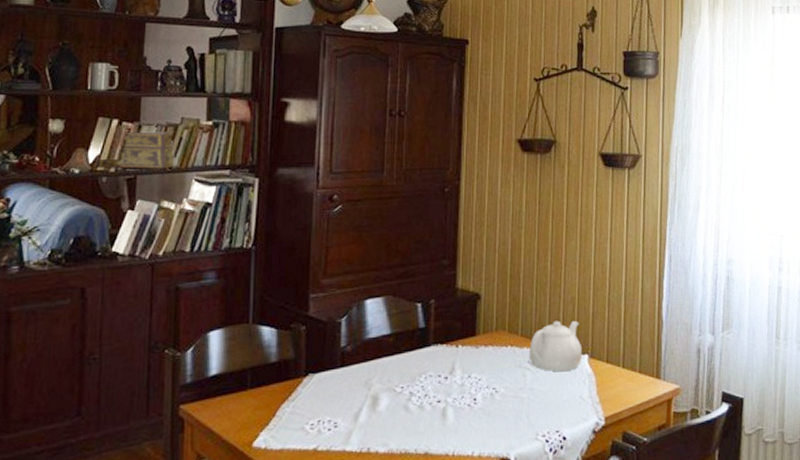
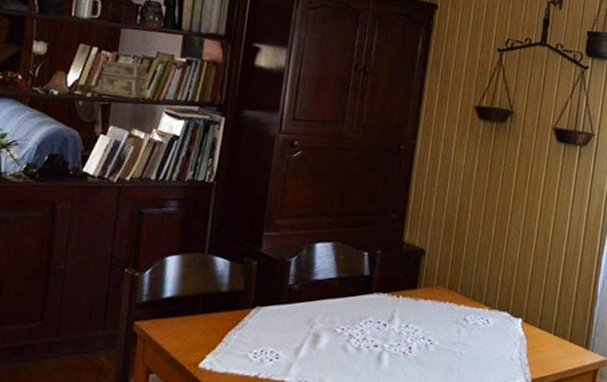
teapot: present [528,320,583,371] -> none [465,283,517,332]

